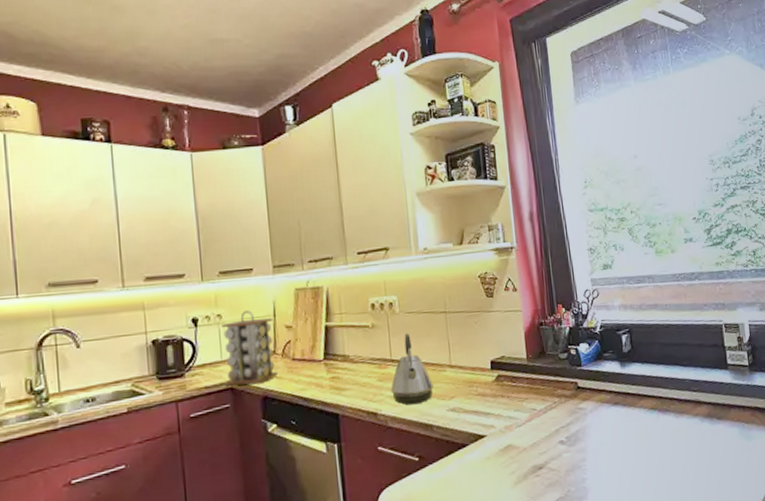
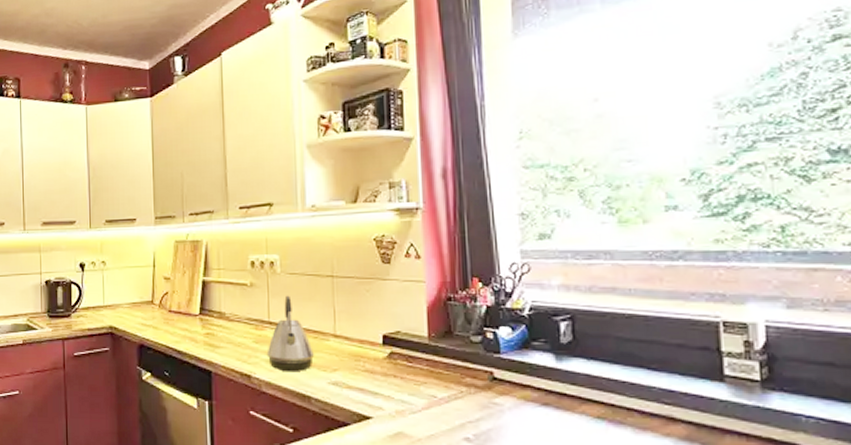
spice rack: present [221,310,279,386] -> none [105,259,155,332]

